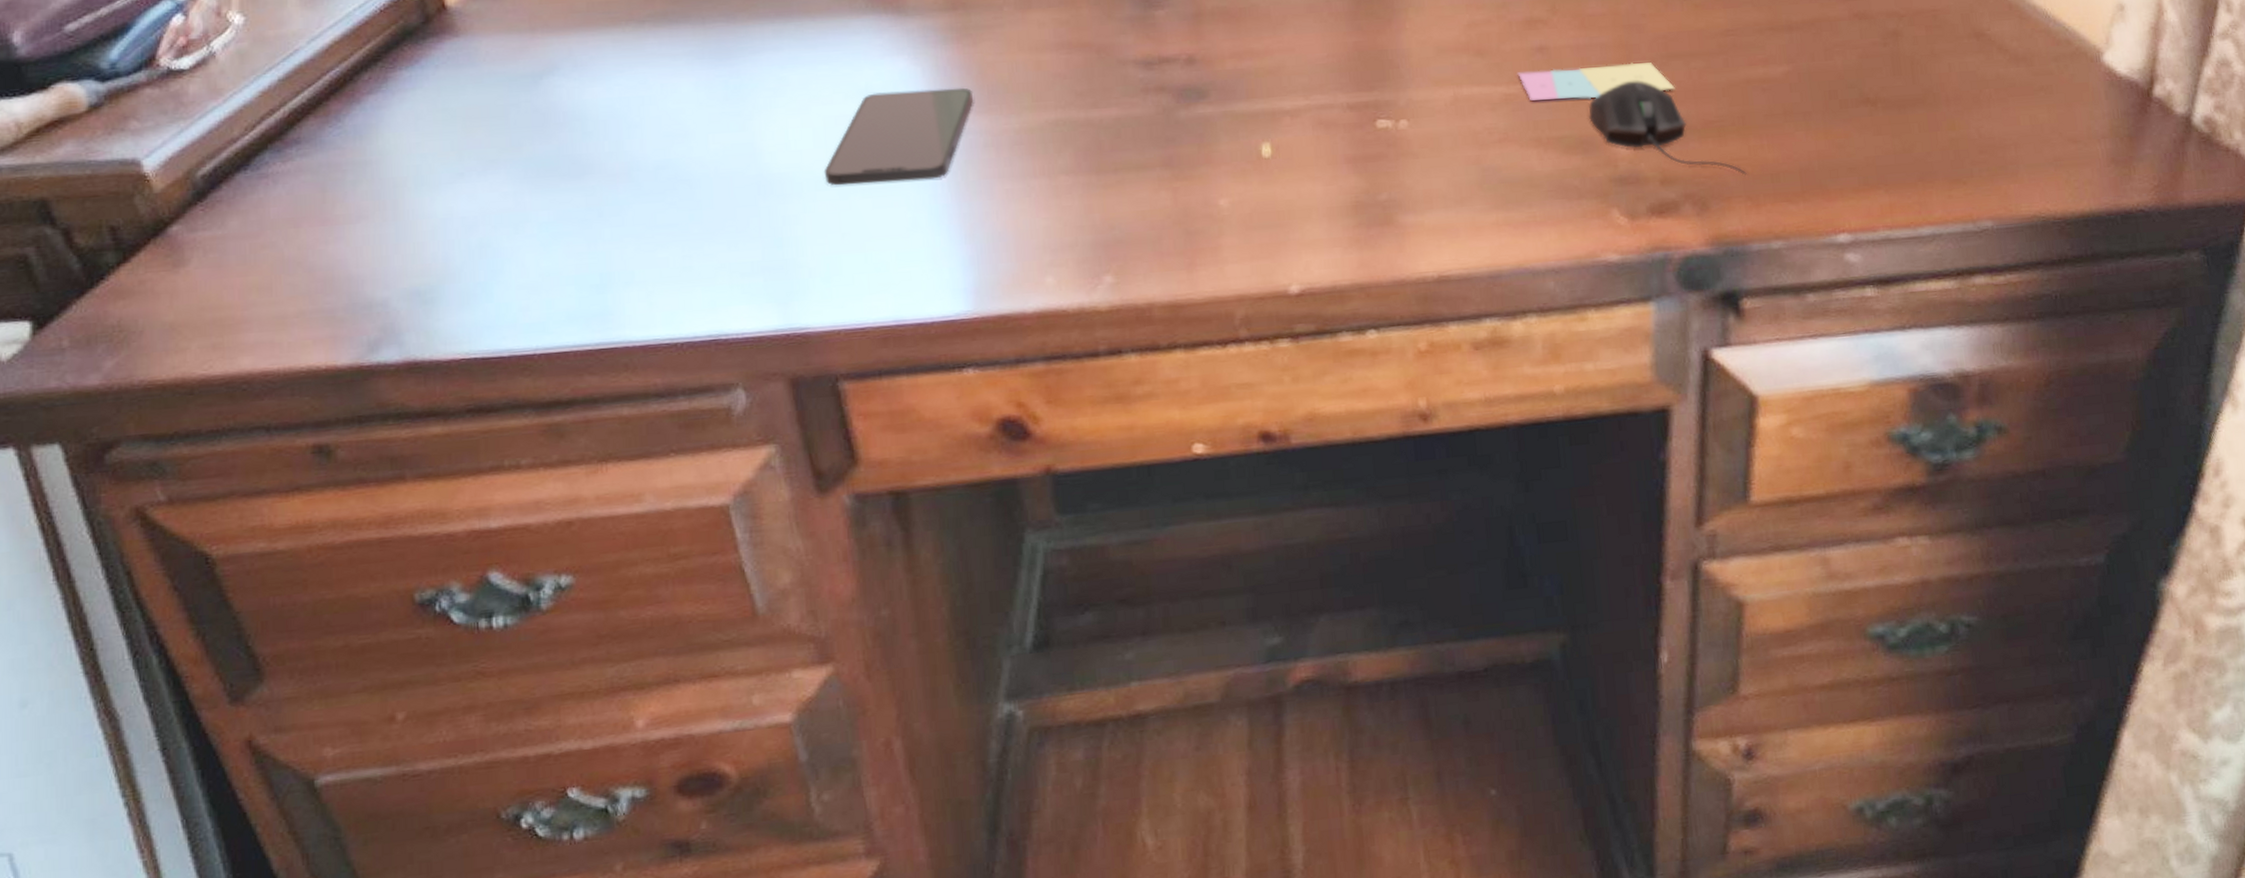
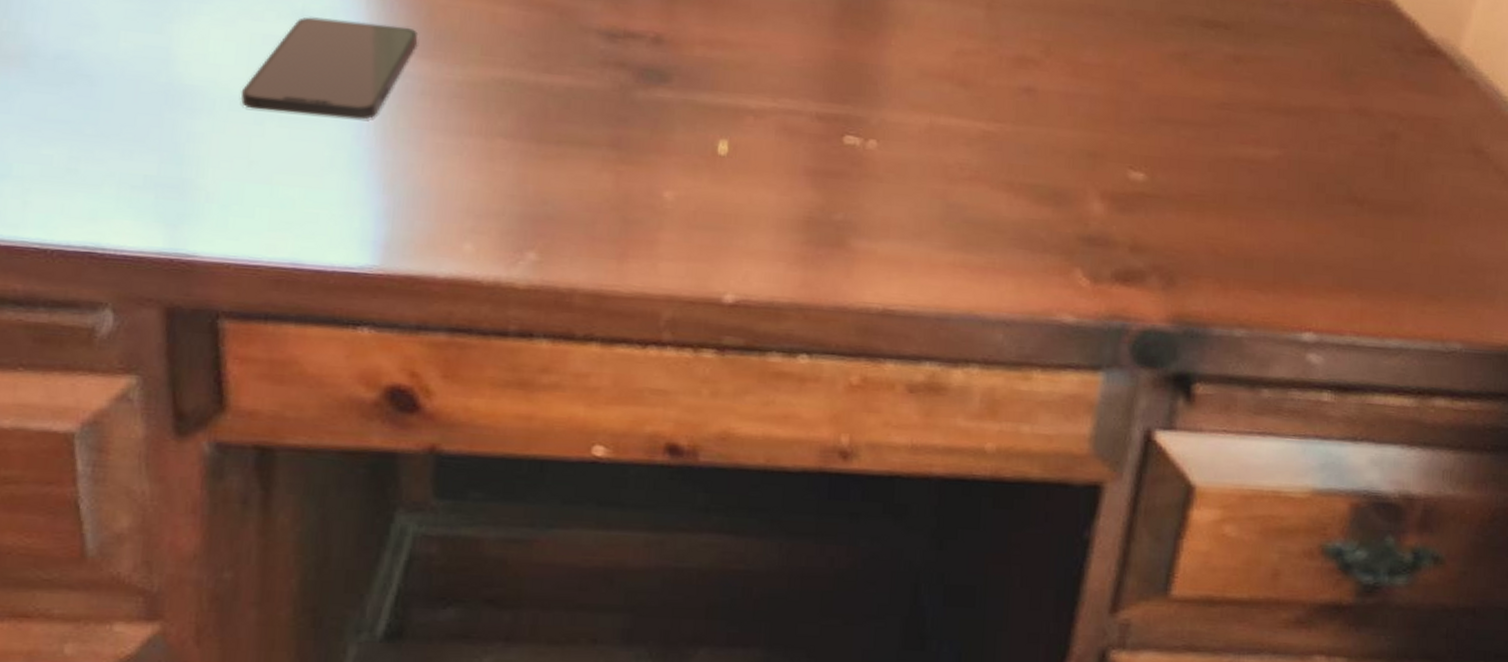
sticky notes: present [1517,62,1675,101] -> none [999,110,1160,156]
computer mouse: present [1588,81,1747,176] -> none [1067,139,1220,256]

